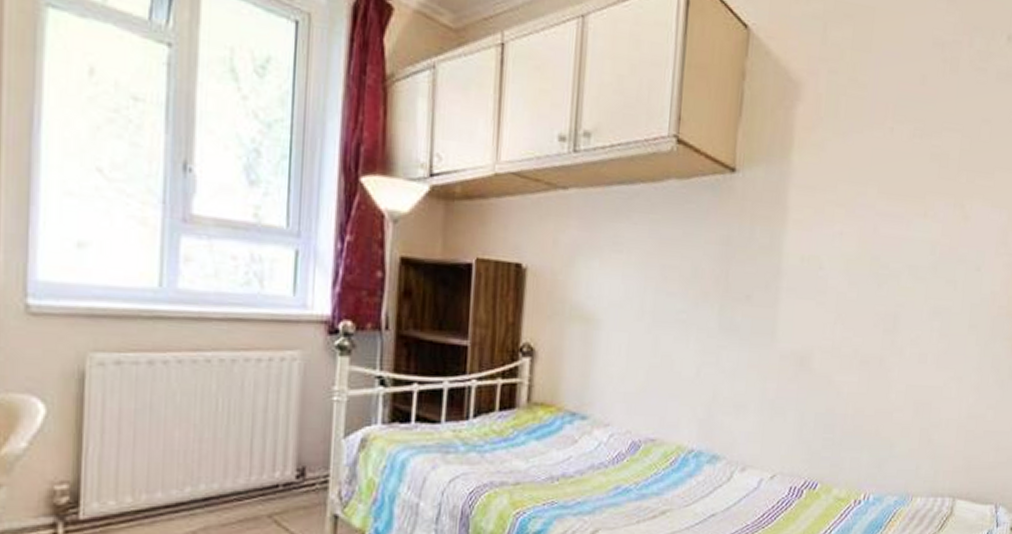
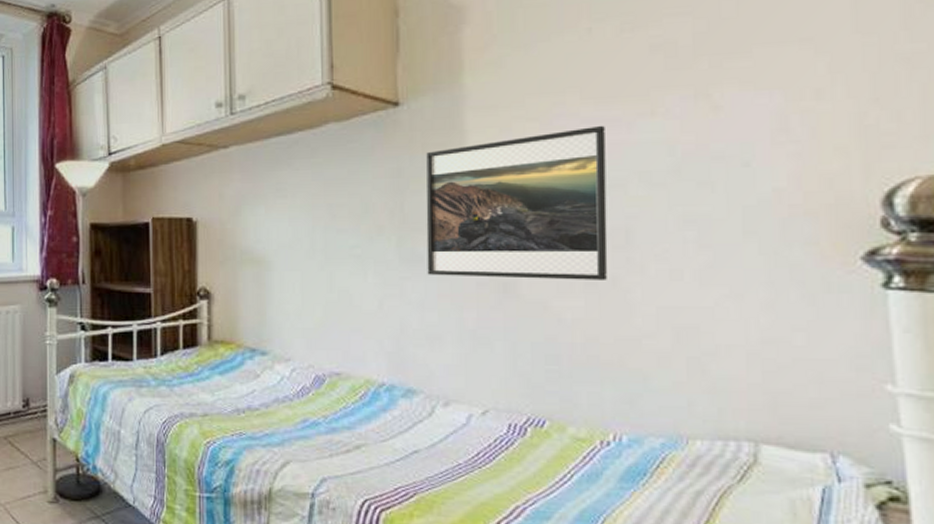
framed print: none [741,219,892,359] -> present [425,125,608,280]

